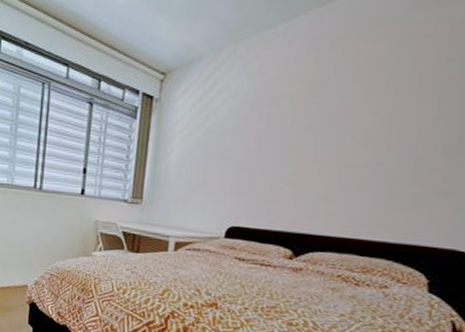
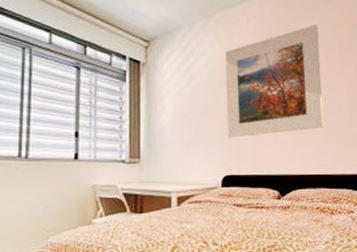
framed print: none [240,45,392,187] -> present [225,24,324,138]

